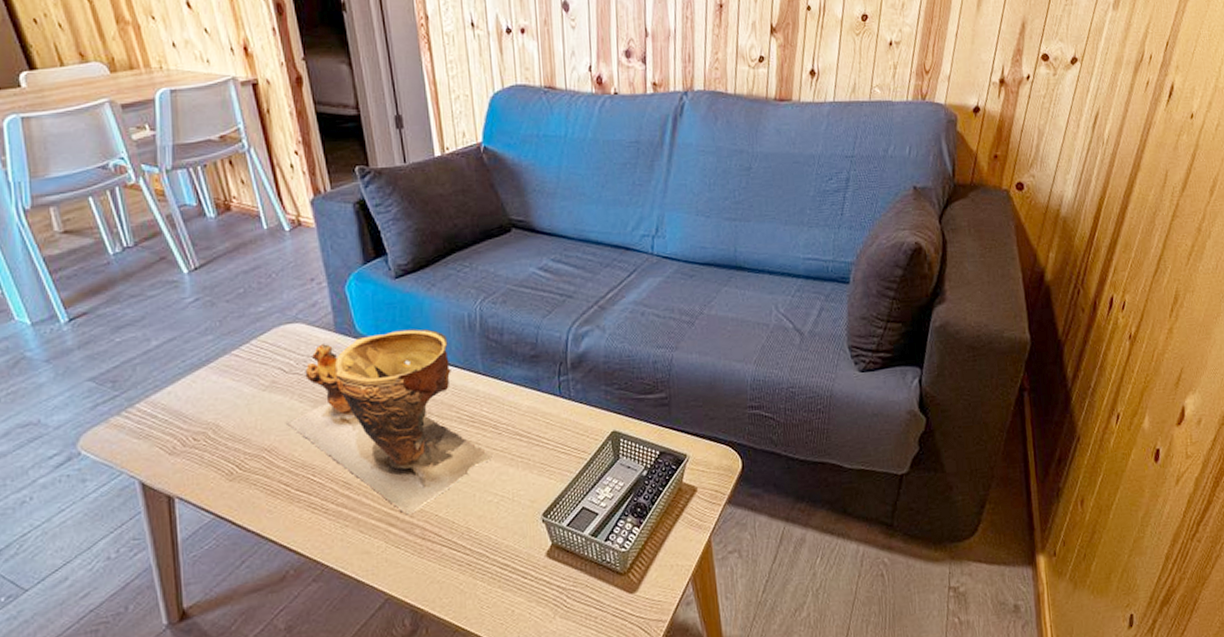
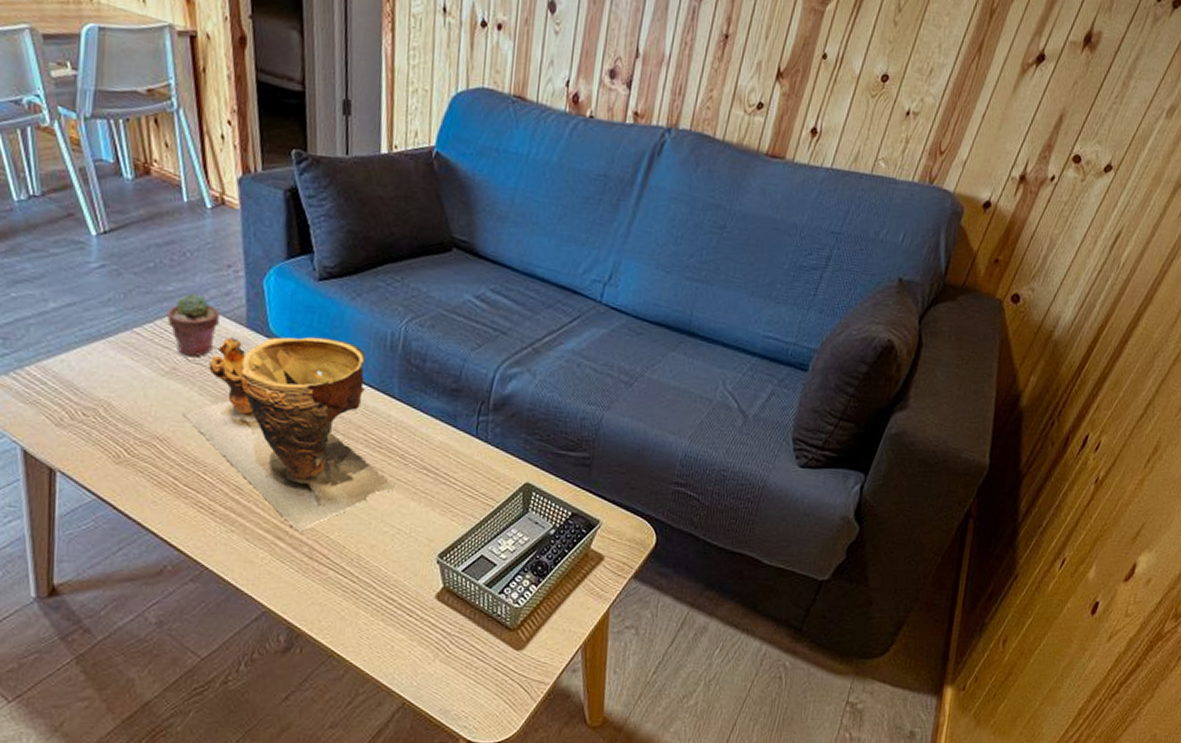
potted succulent: none [260,309,310,368] -> present [166,292,220,356]

